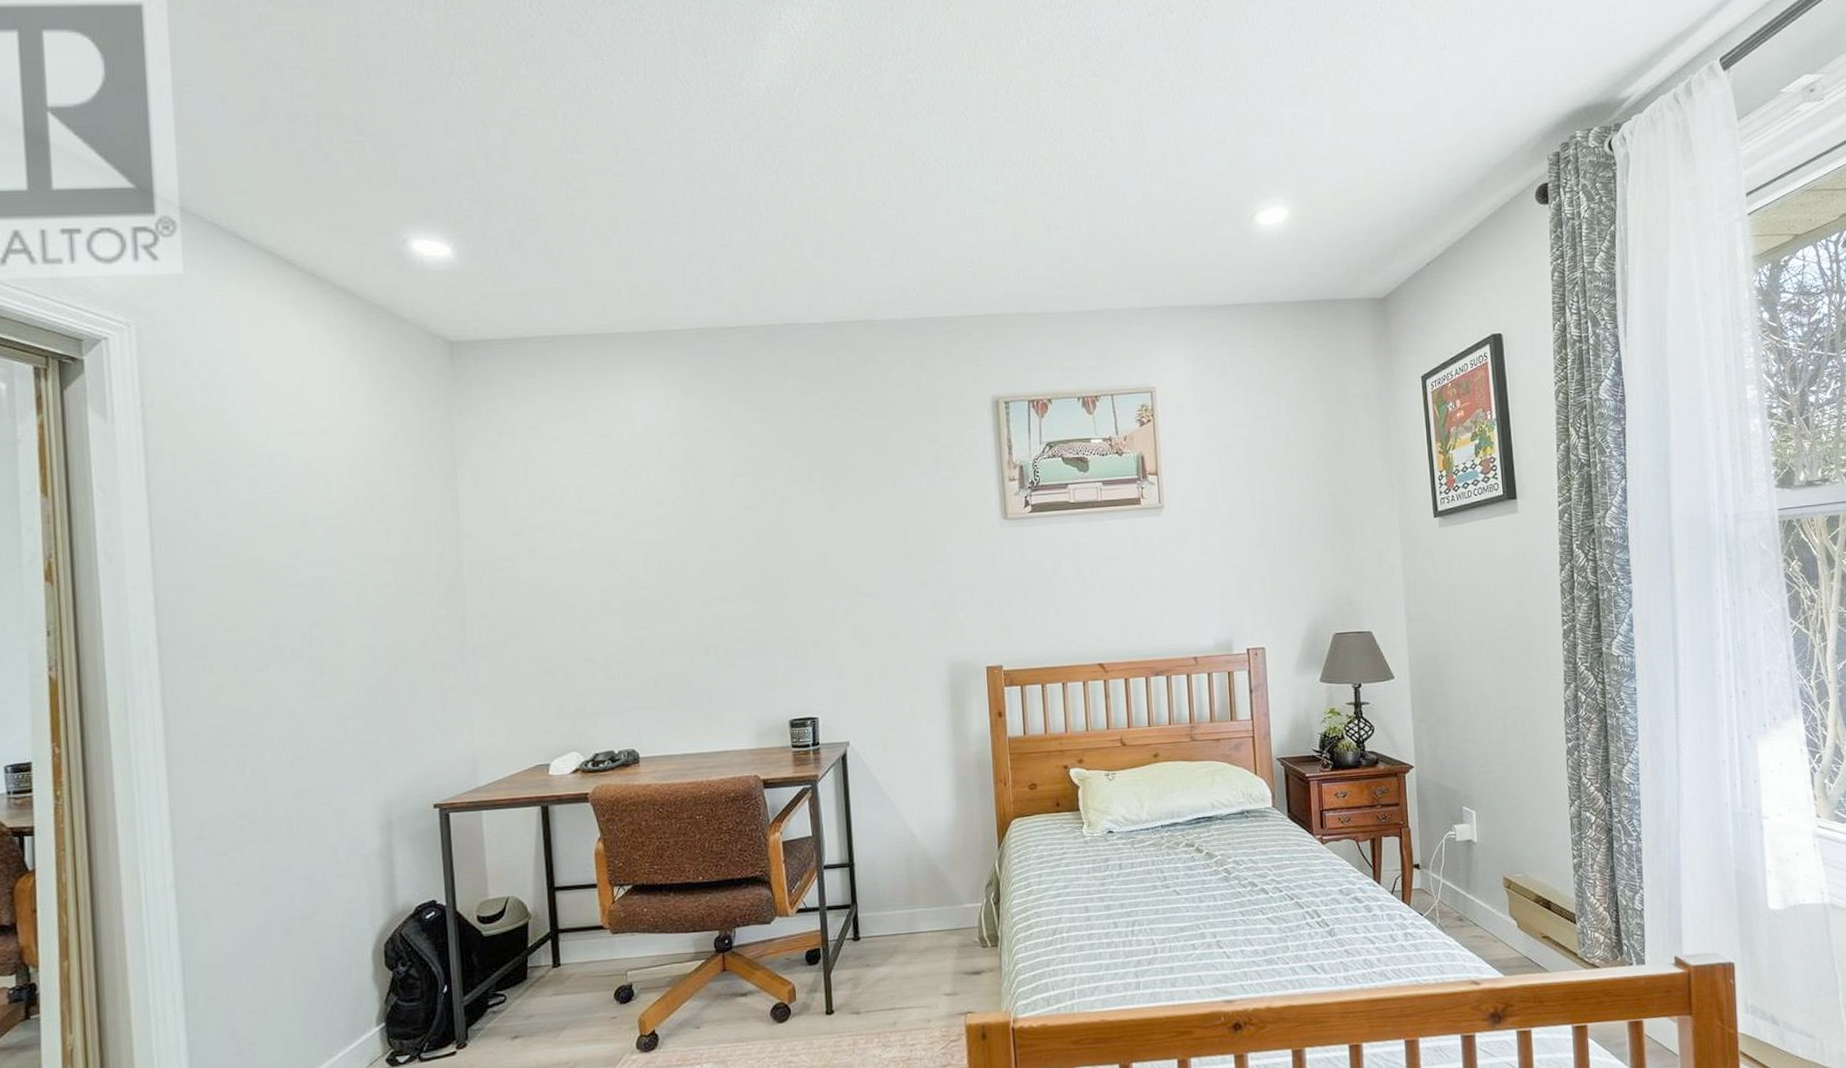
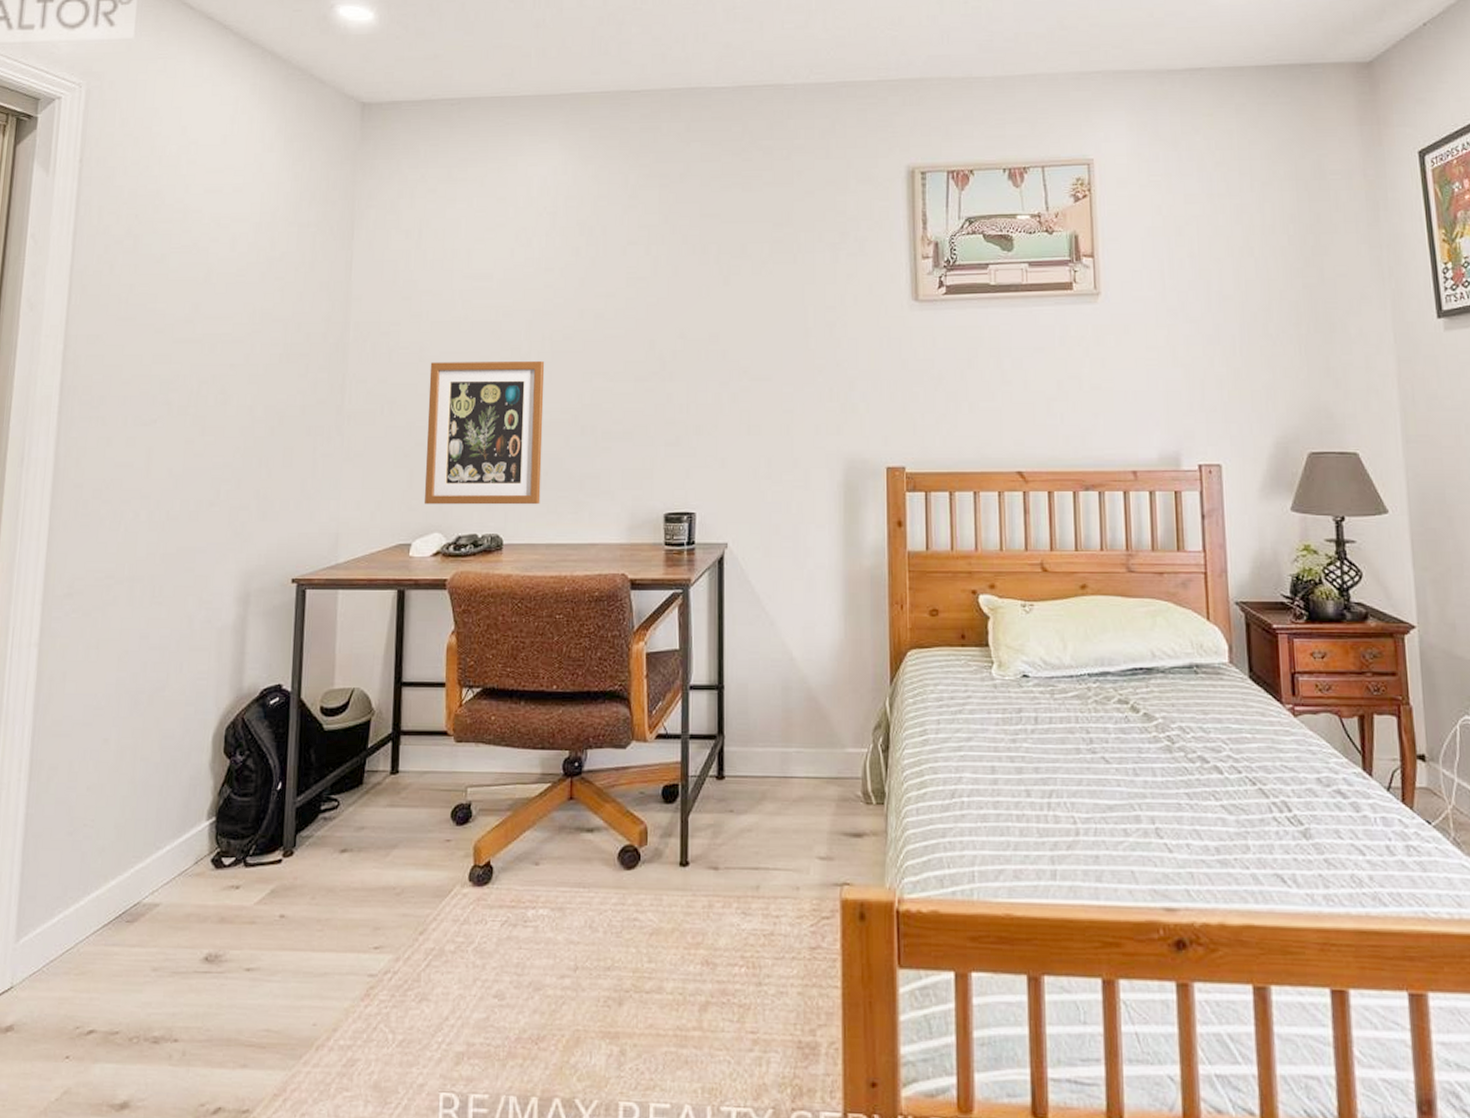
wall art: none [550,589,672,727] -> present [425,361,545,505]

